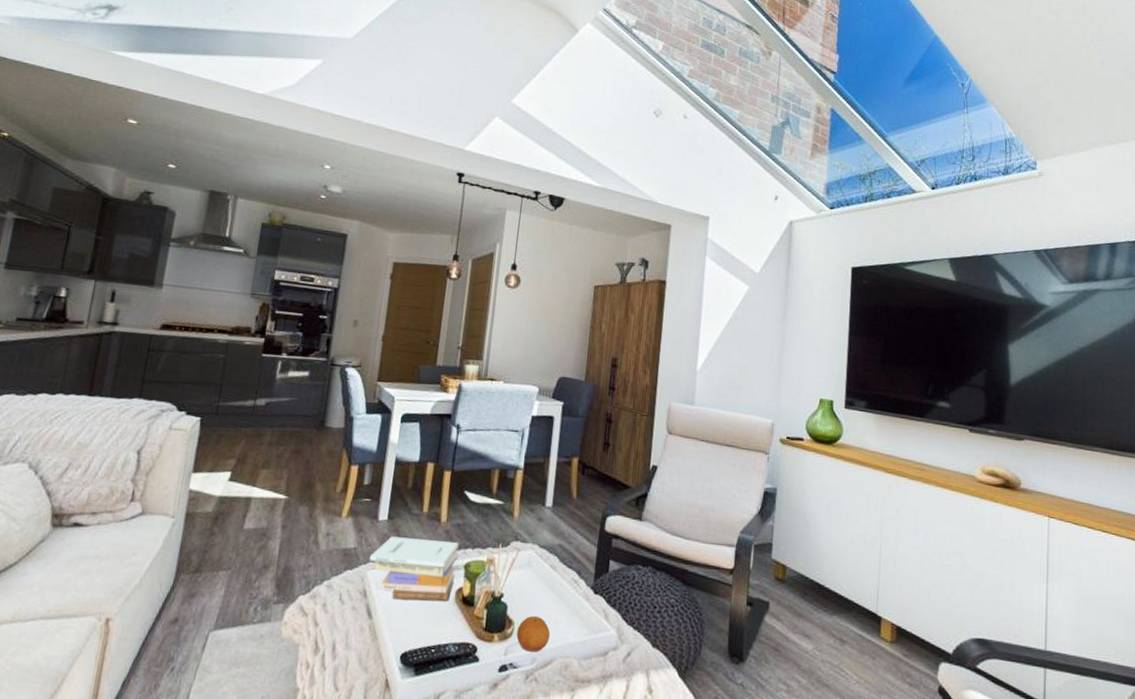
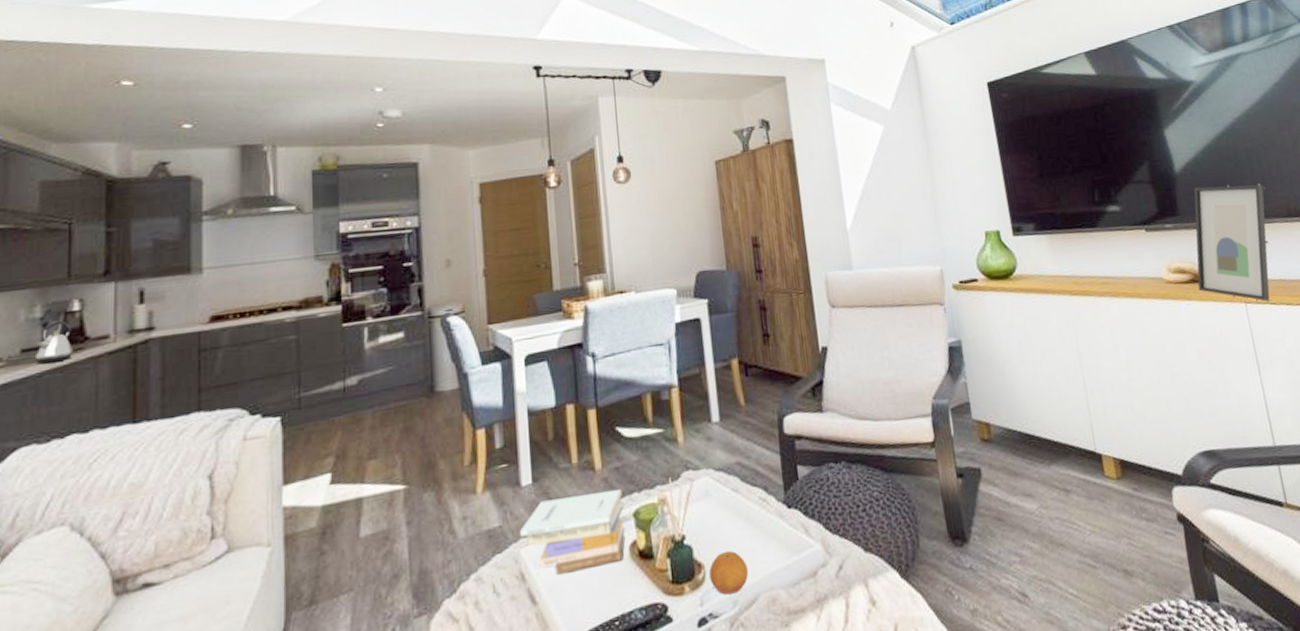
kettle: none [25,301,57,335] -> present [34,320,74,365]
picture frame: none [1007,403,1093,520] -> present [1194,183,1270,302]

